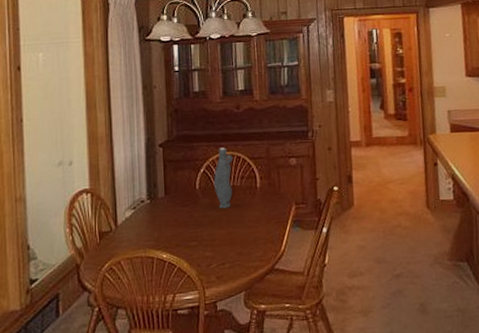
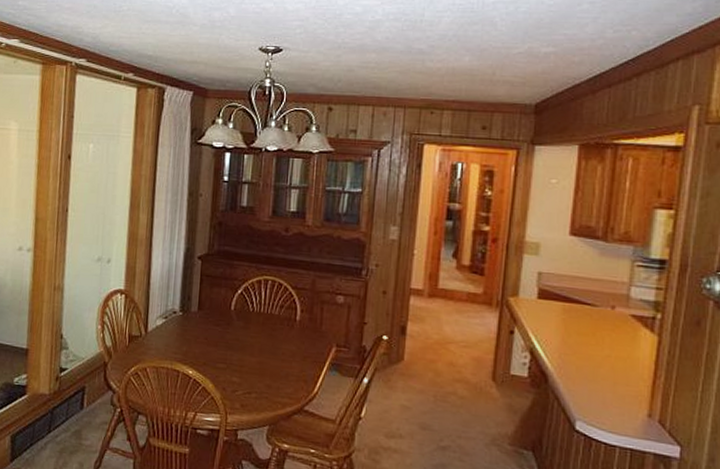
vase: present [214,147,233,209] -> none [250,270,274,336]

